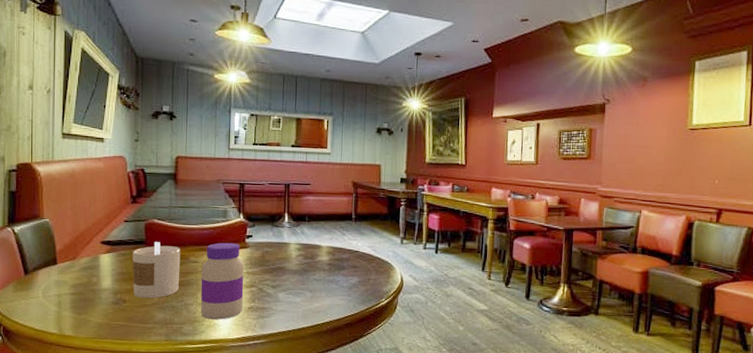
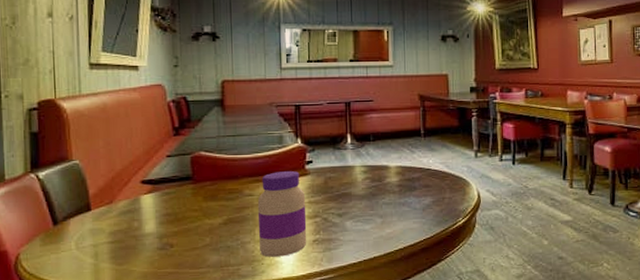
candle: present [132,242,181,298] -> none [178,176,234,240]

